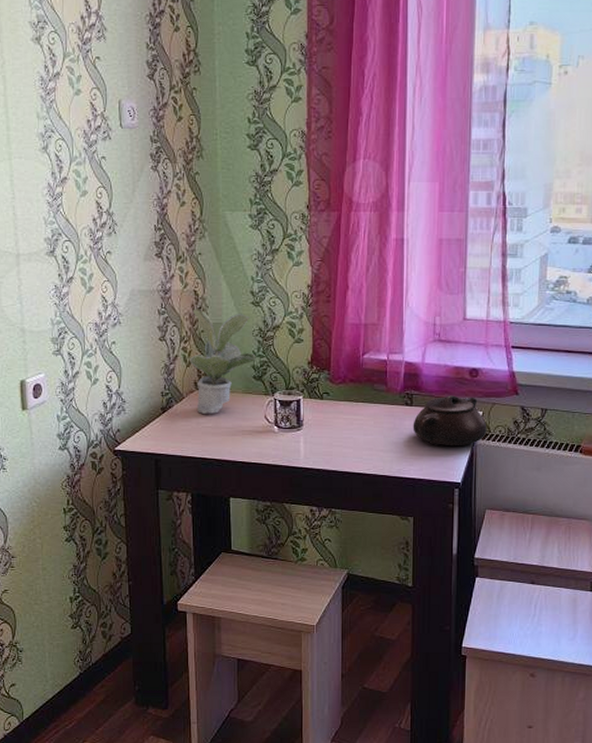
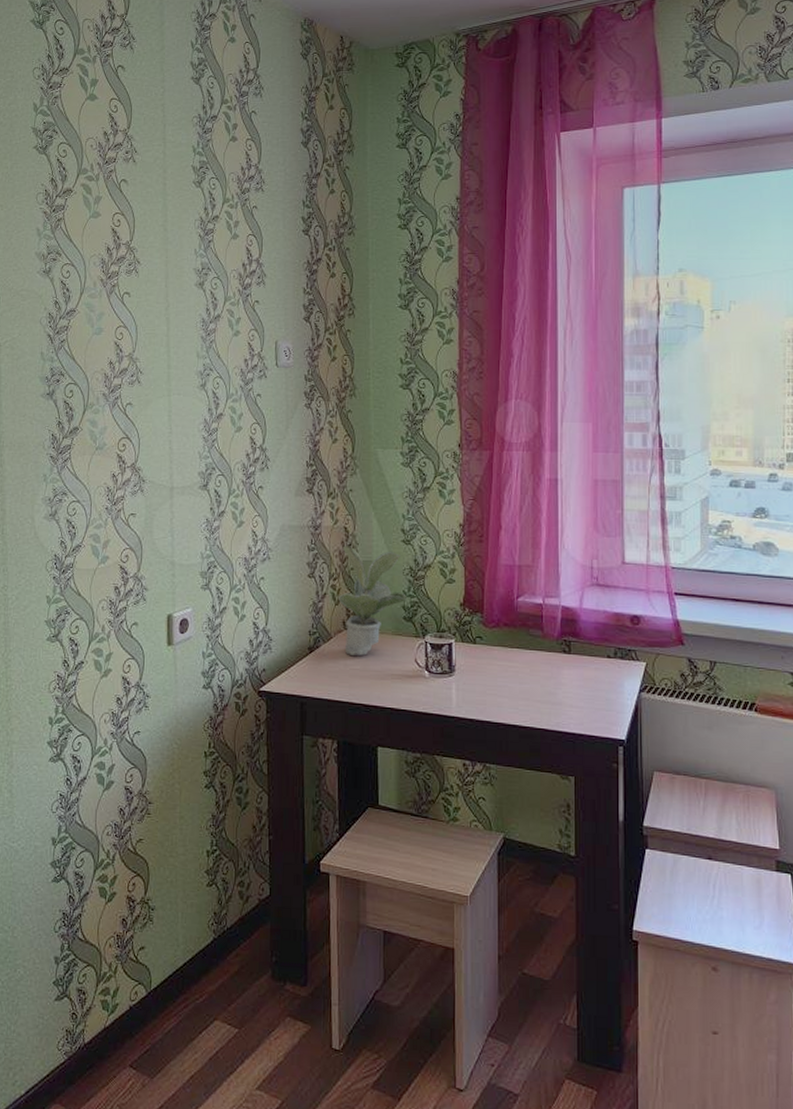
teapot: present [413,395,487,445] -> none [571,643,652,699]

